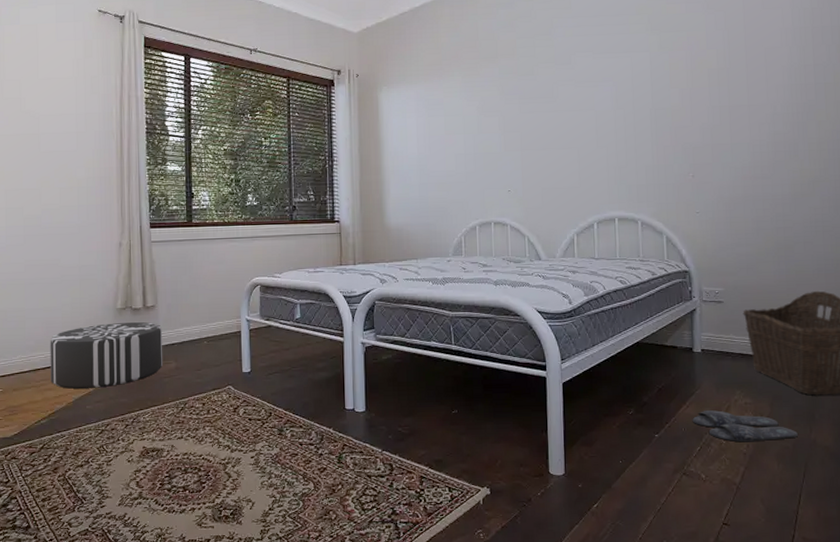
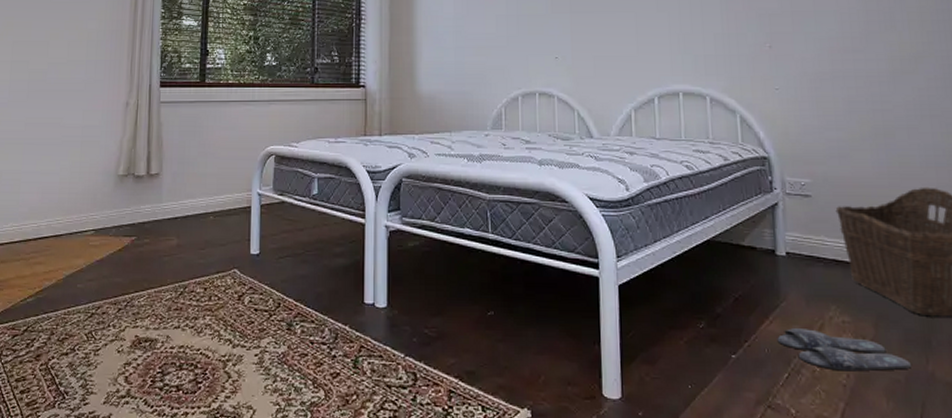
pouf: present [50,322,163,389] -> none [41,191,166,264]

